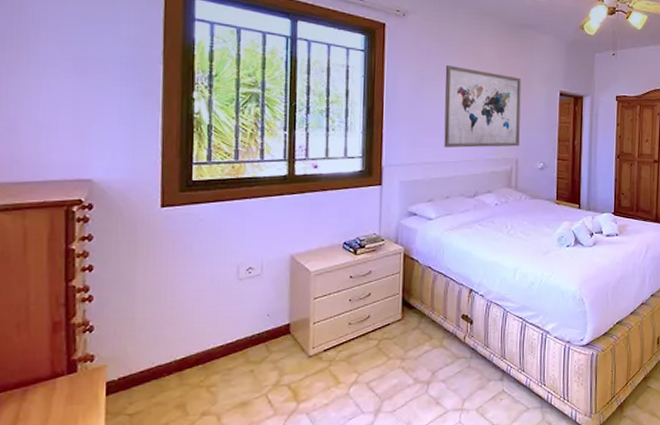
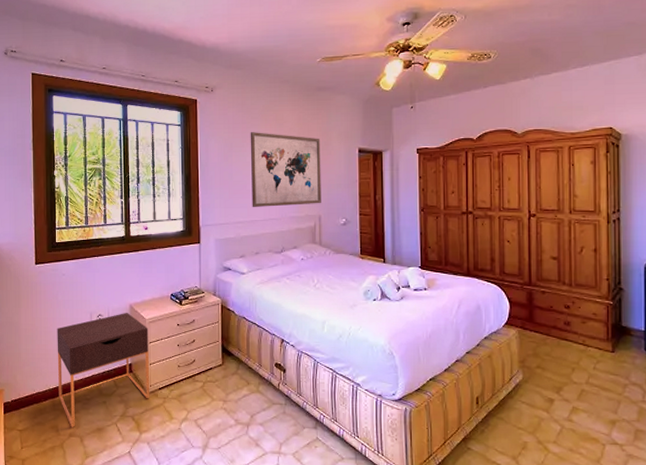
nightstand: none [188,264,313,406] -> present [57,312,150,428]

